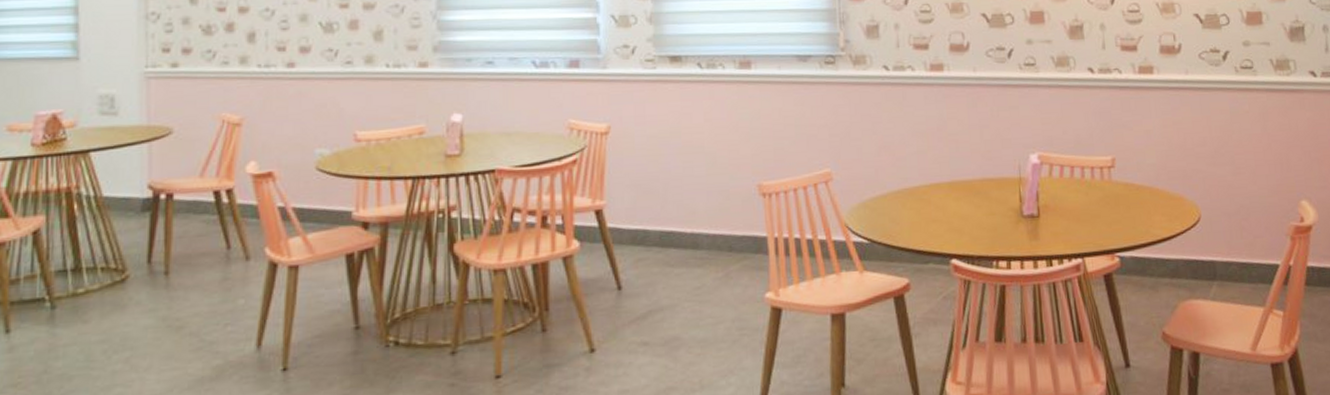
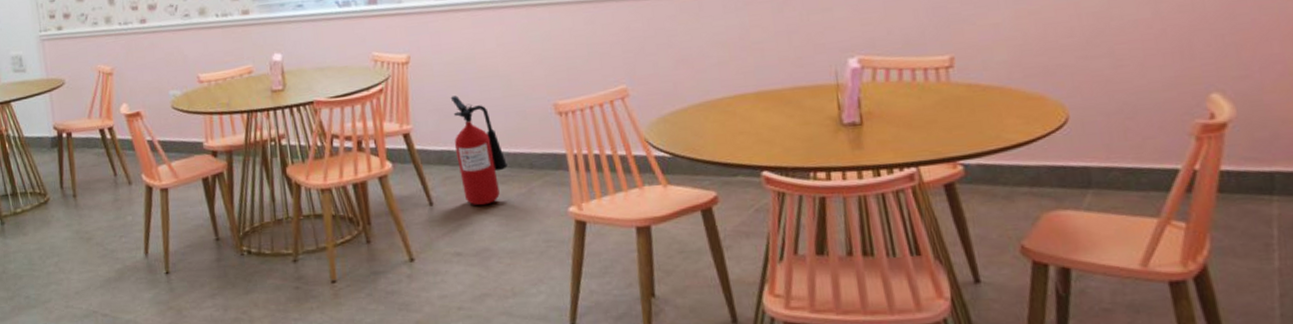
fire extinguisher: none [650,171,706,291] -> present [450,96,508,206]

